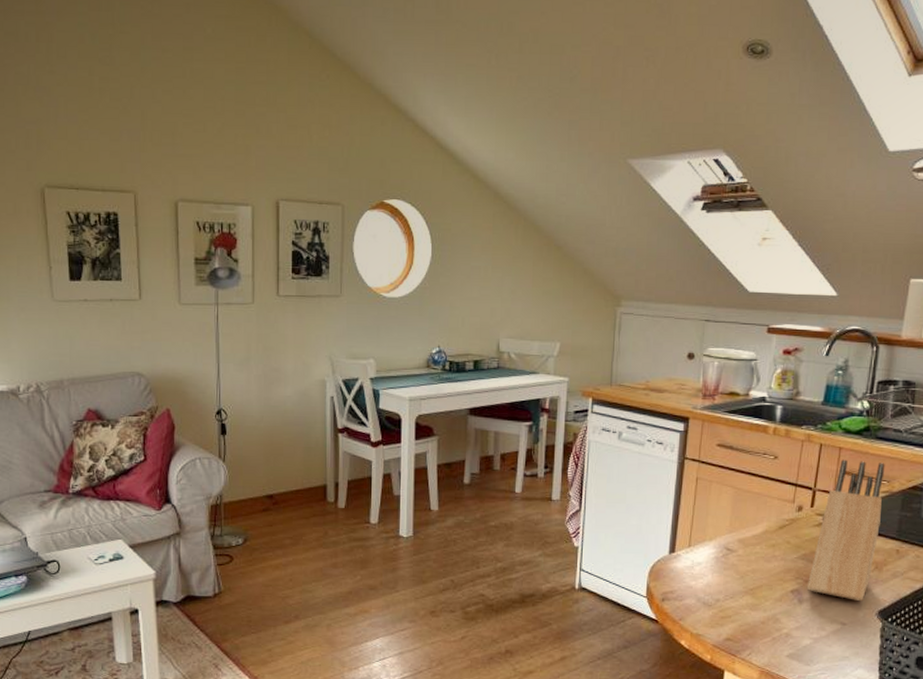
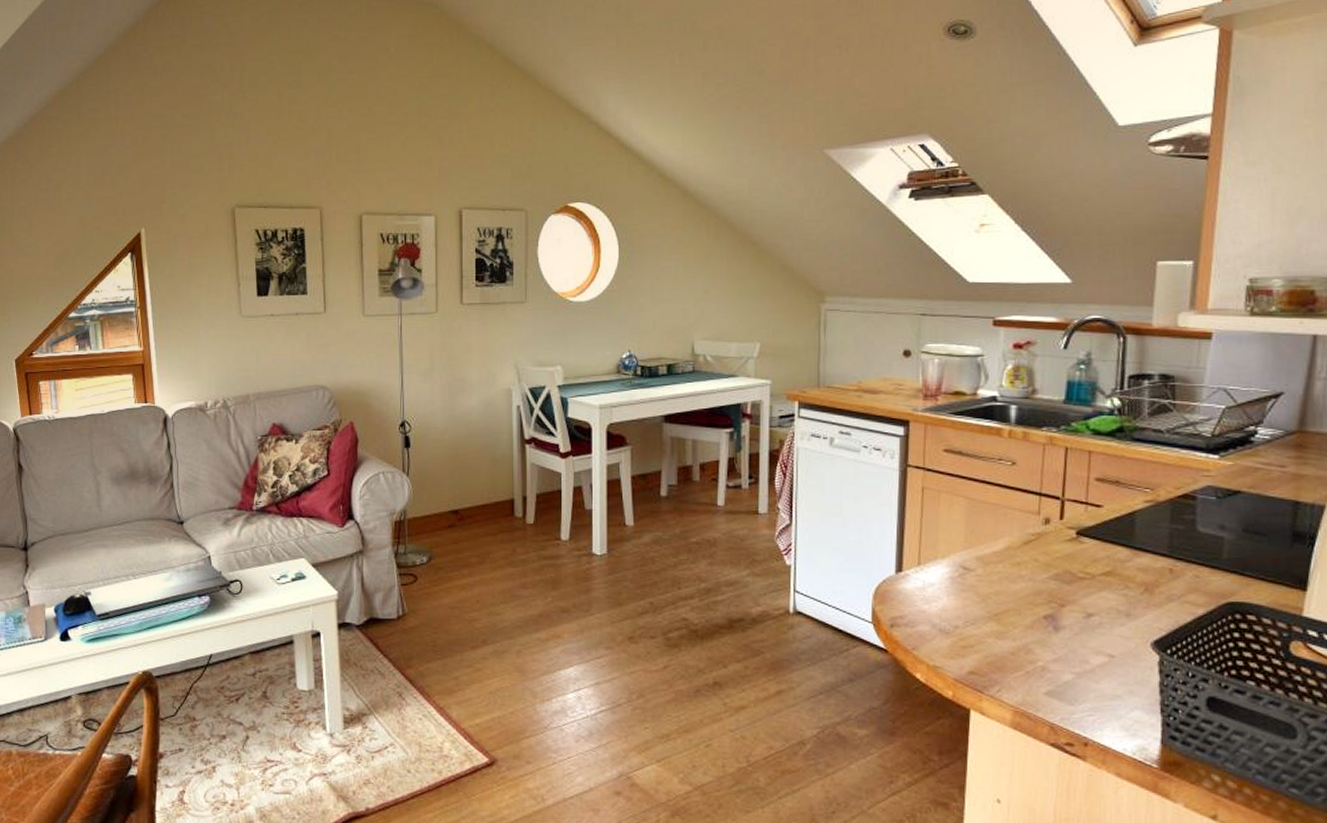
knife block: present [806,459,885,602] -> none [1062,464,1146,630]

